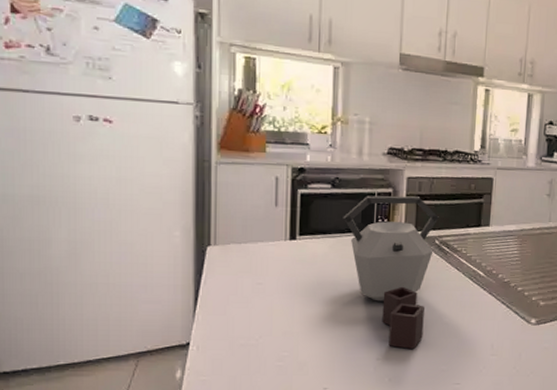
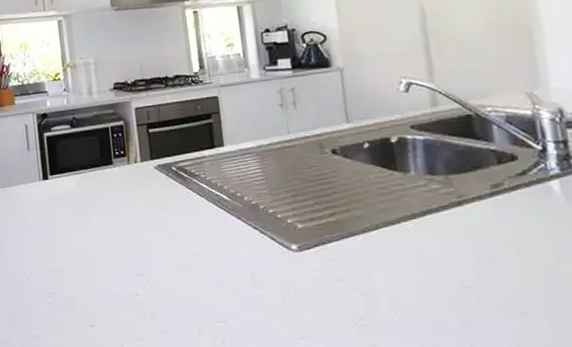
kettle: present [343,195,439,349] -> none [84,125,177,283]

